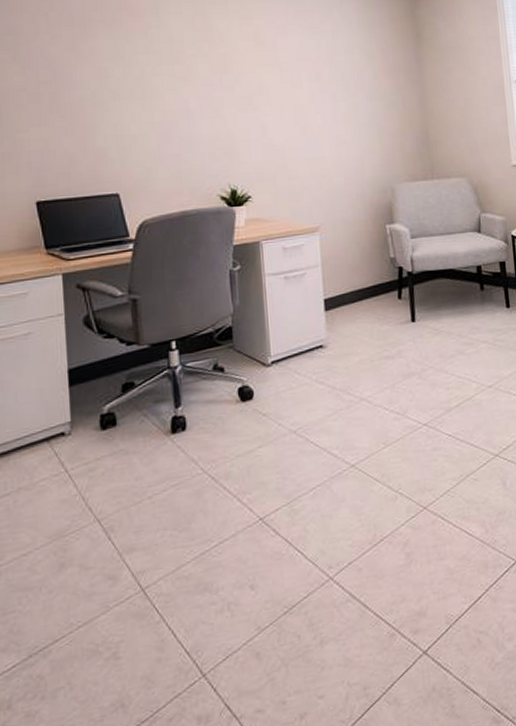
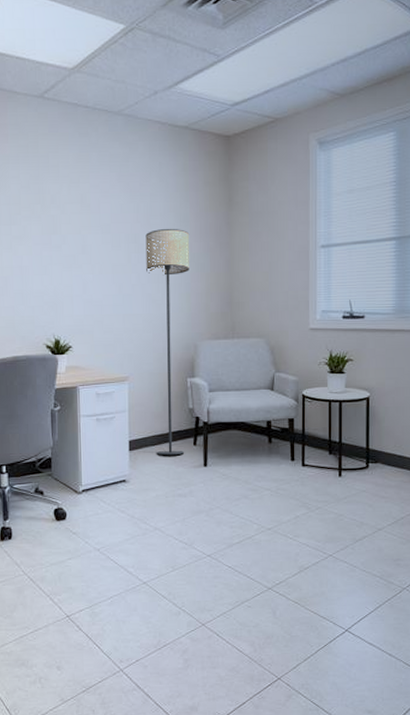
floor lamp: none [329,66,388,313] -> present [145,229,190,455]

